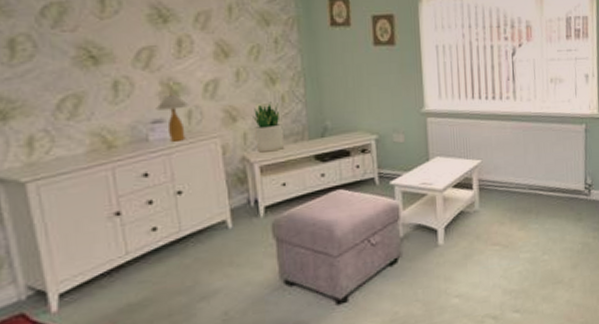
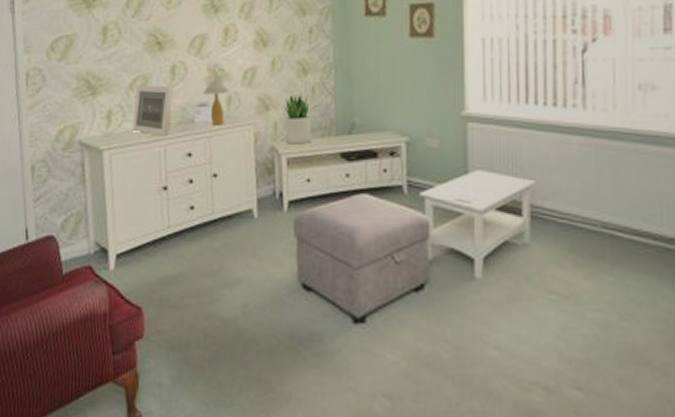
picture frame: none [65,104,118,159] -> present [132,85,173,136]

